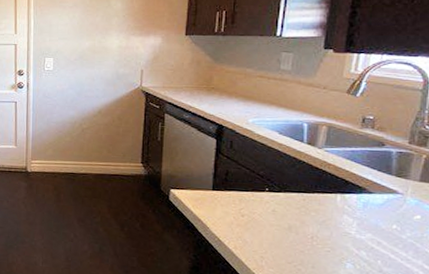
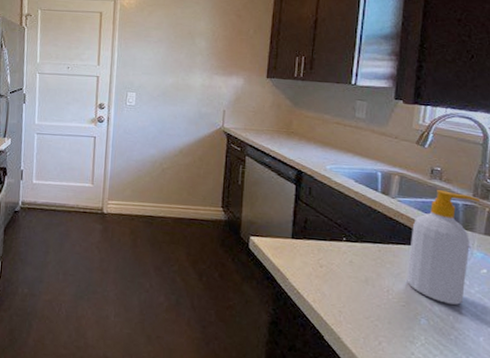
soap bottle: none [332,139,416,250] -> present [407,190,480,305]

